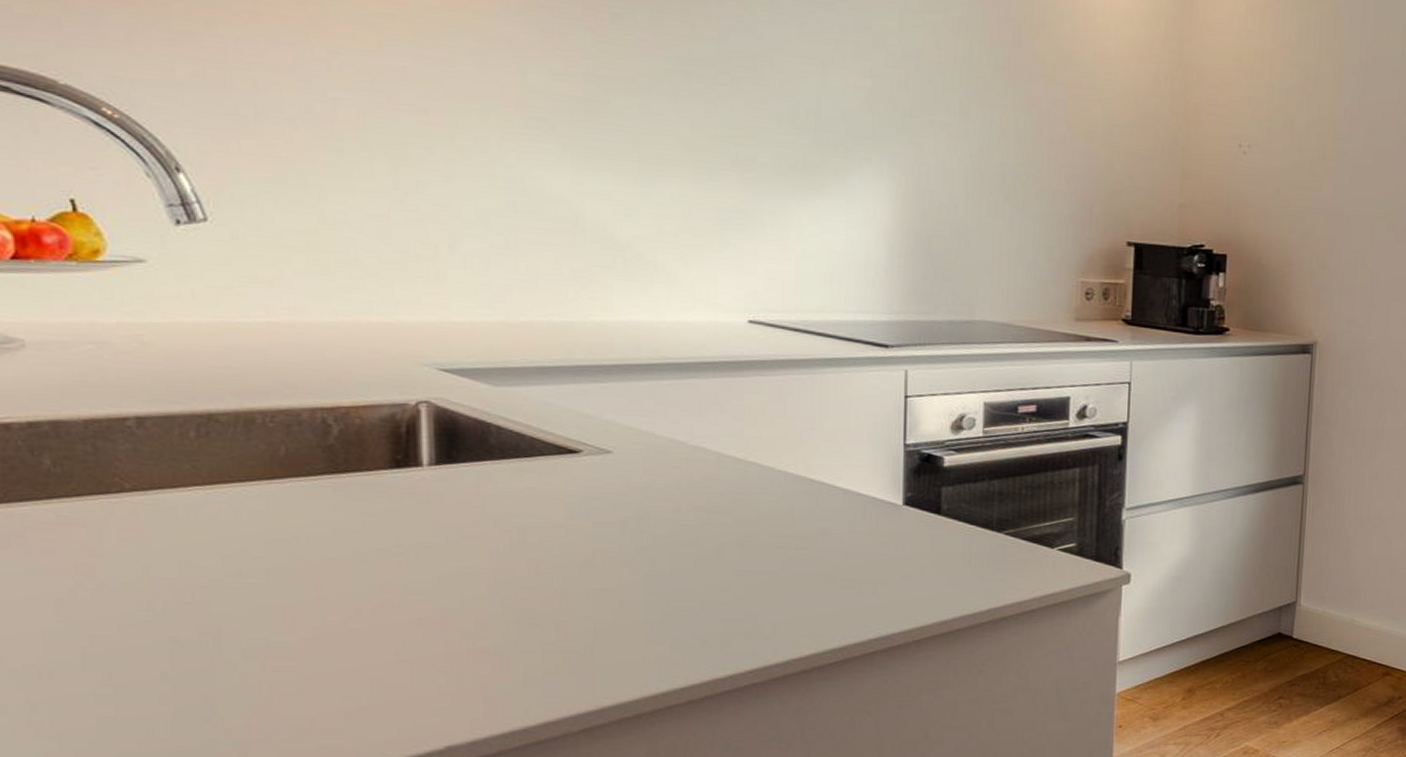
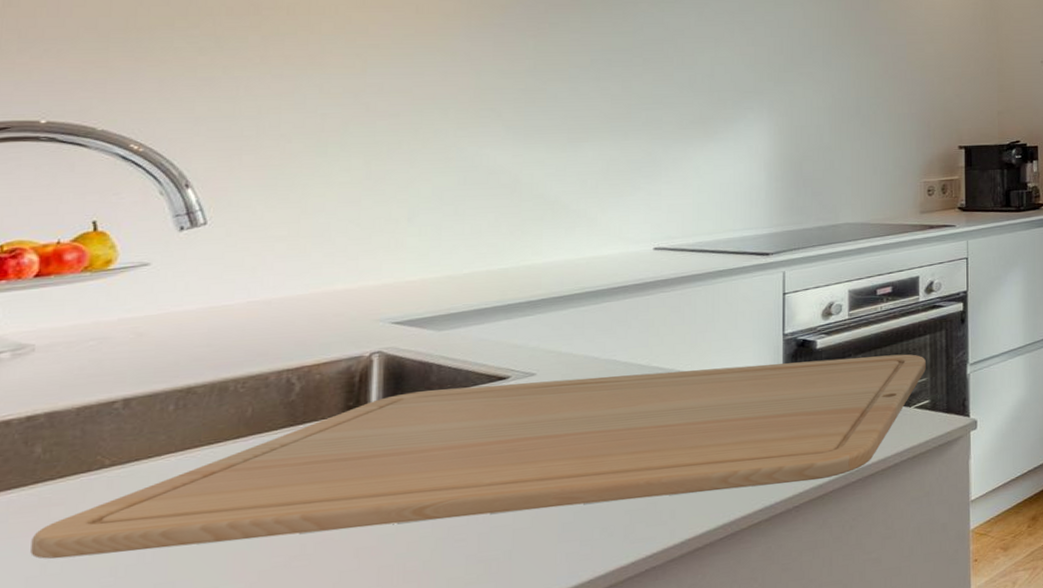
chopping board: none [54,453,1073,615] -> present [30,354,926,559]

